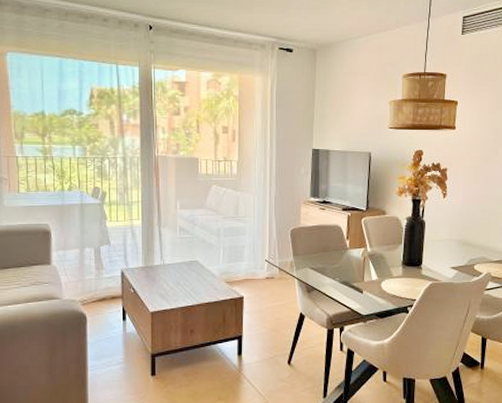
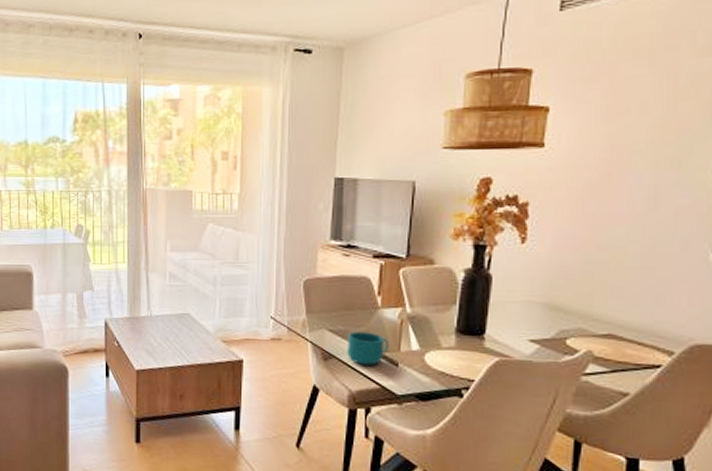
cup: none [325,268,356,294] -> present [347,331,389,366]

